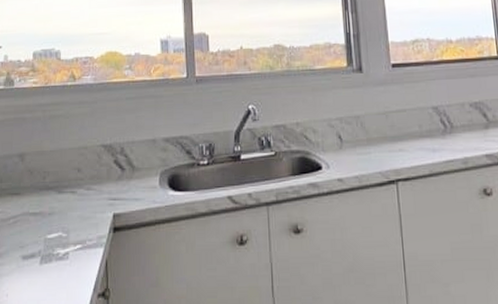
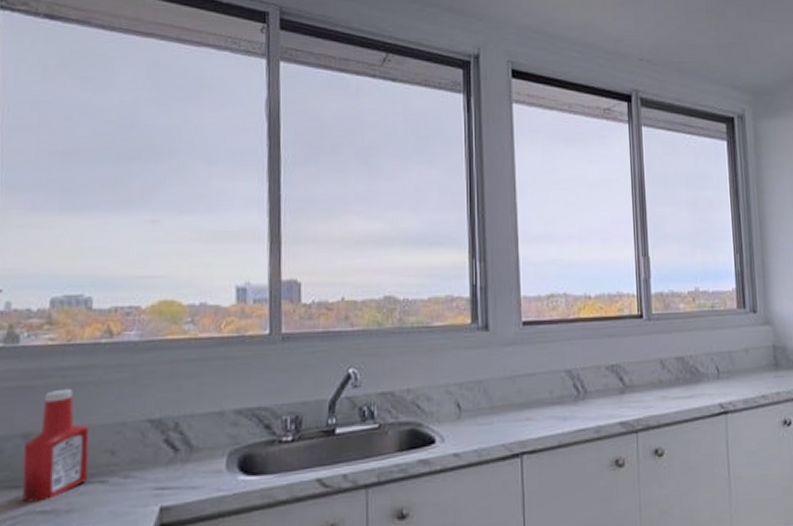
ketchup bottle: none [20,120,63,206] -> present [22,388,90,503]

